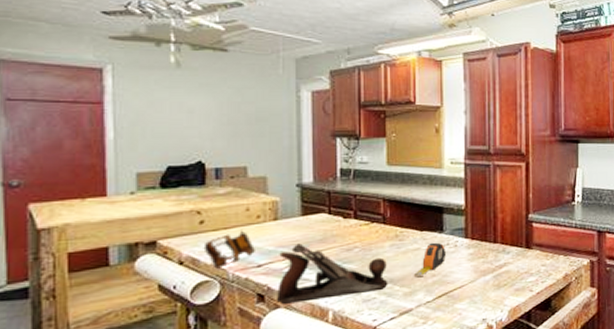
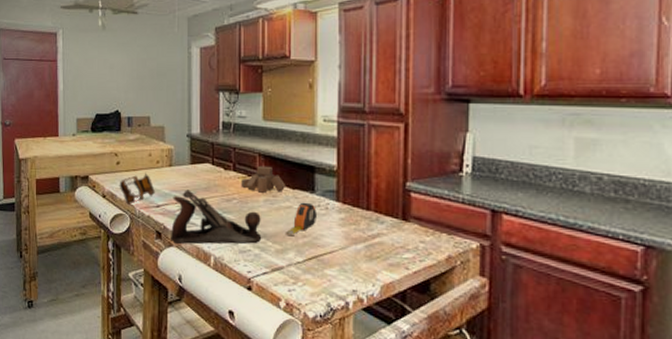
wooden blocks: none [363,210,414,238] -> present [241,165,286,193]

